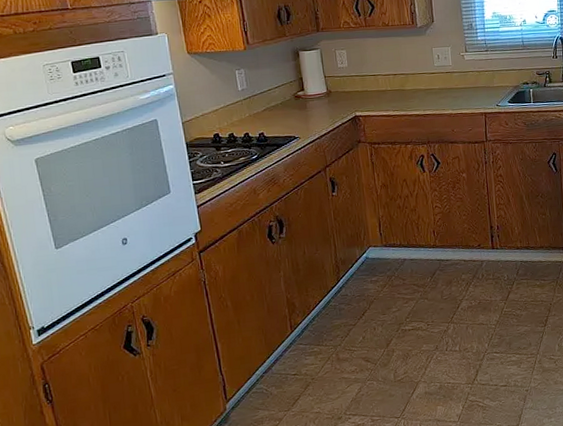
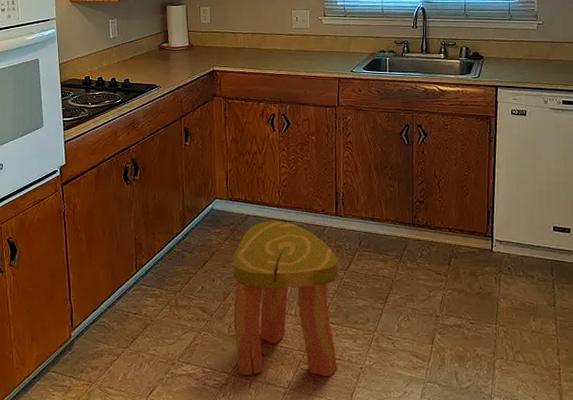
stool: none [392,260,505,417] -> present [232,221,339,377]

